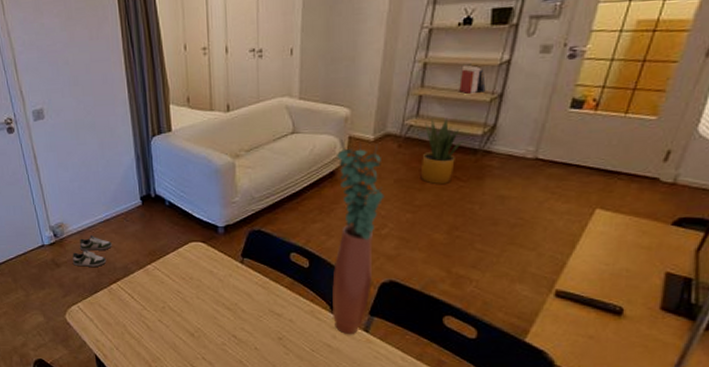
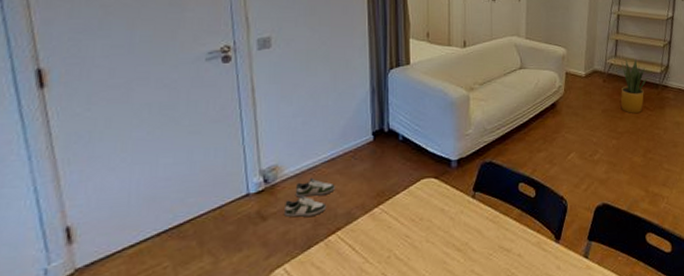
vase: present [332,140,384,335] -> none [556,75,595,264]
books: present [459,64,486,95] -> none [642,18,660,41]

